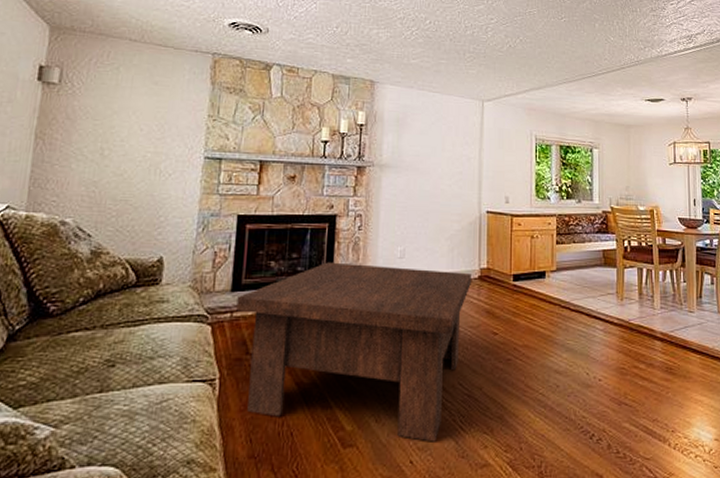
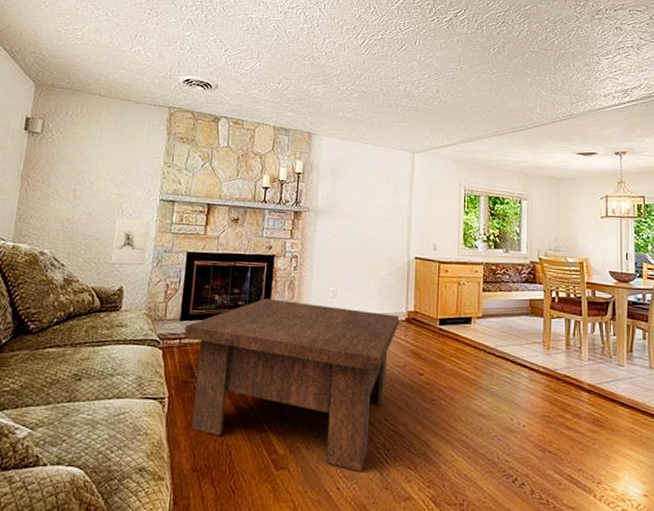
wall sculpture: none [147,179,193,233] -> present [110,218,150,266]

